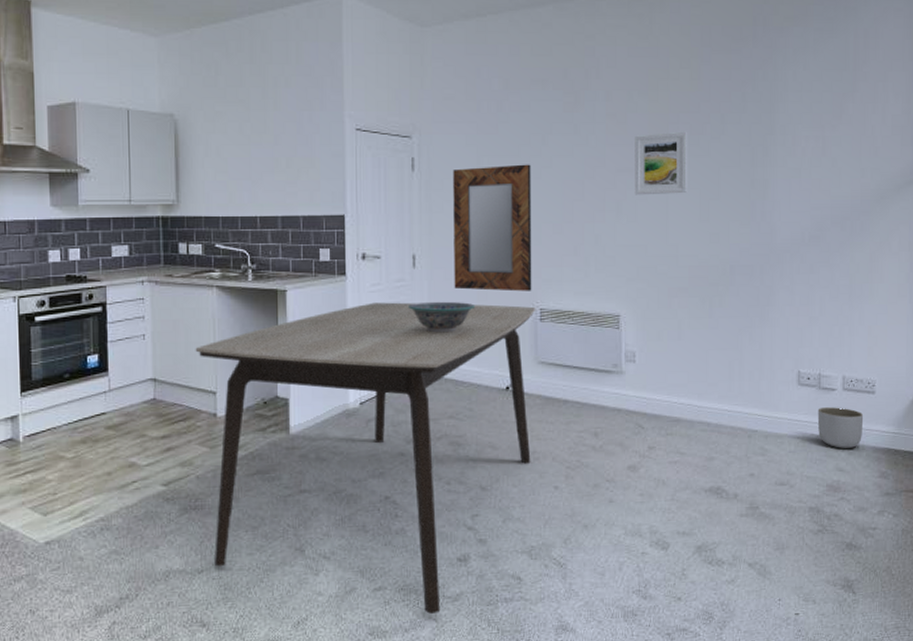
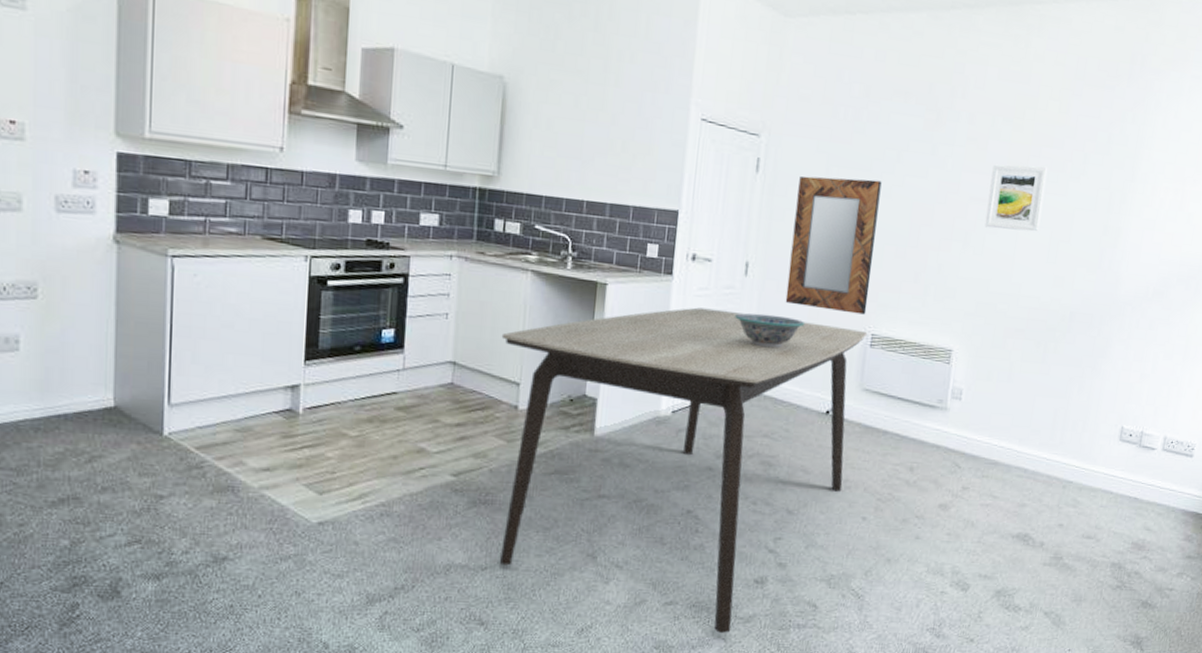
planter: present [817,407,864,448] -> none [1132,465,1179,509]

